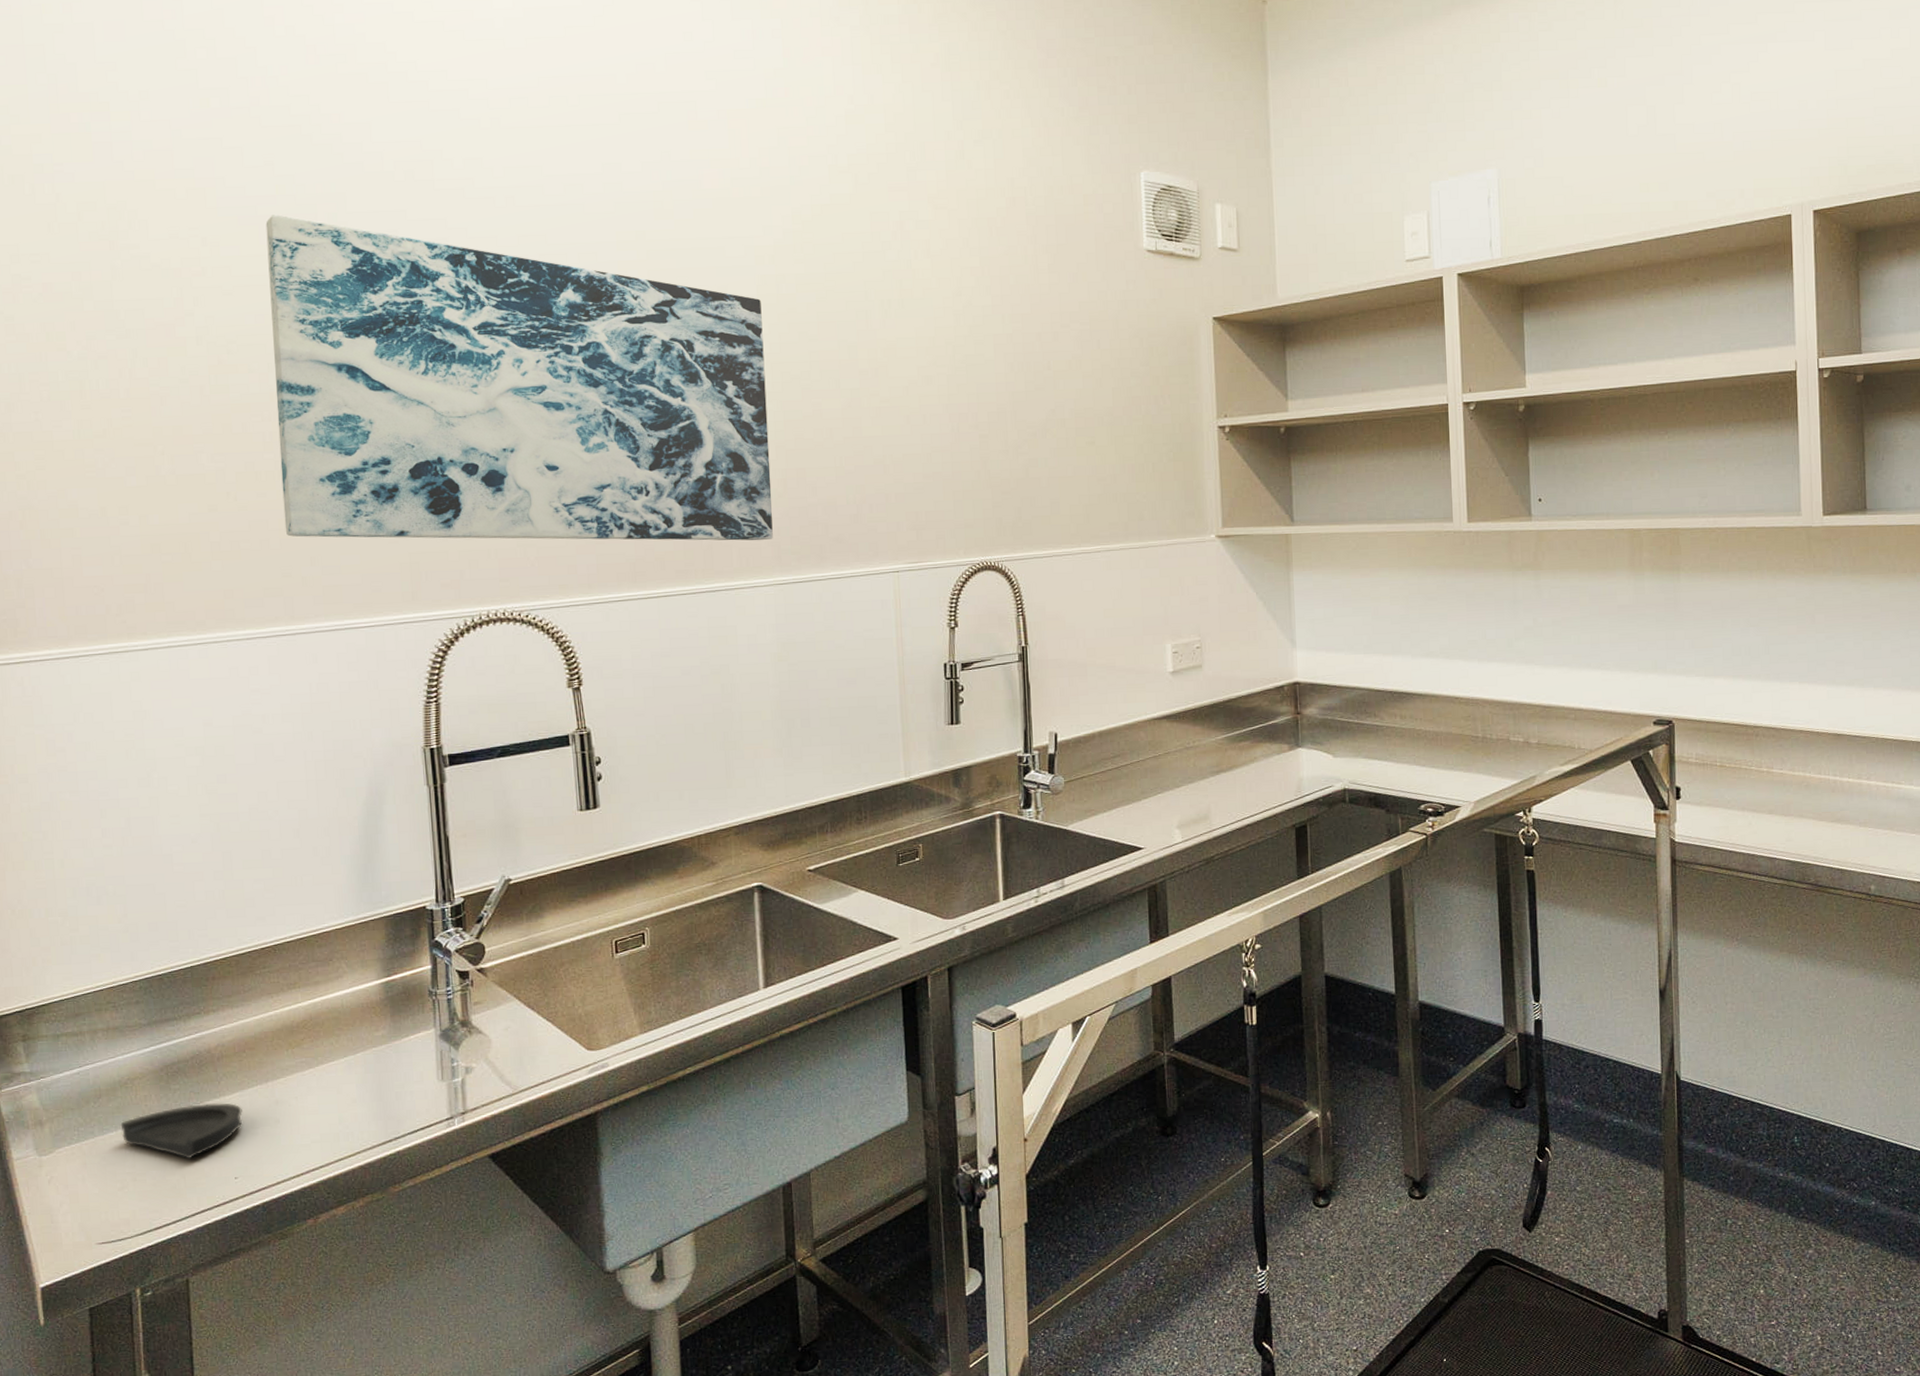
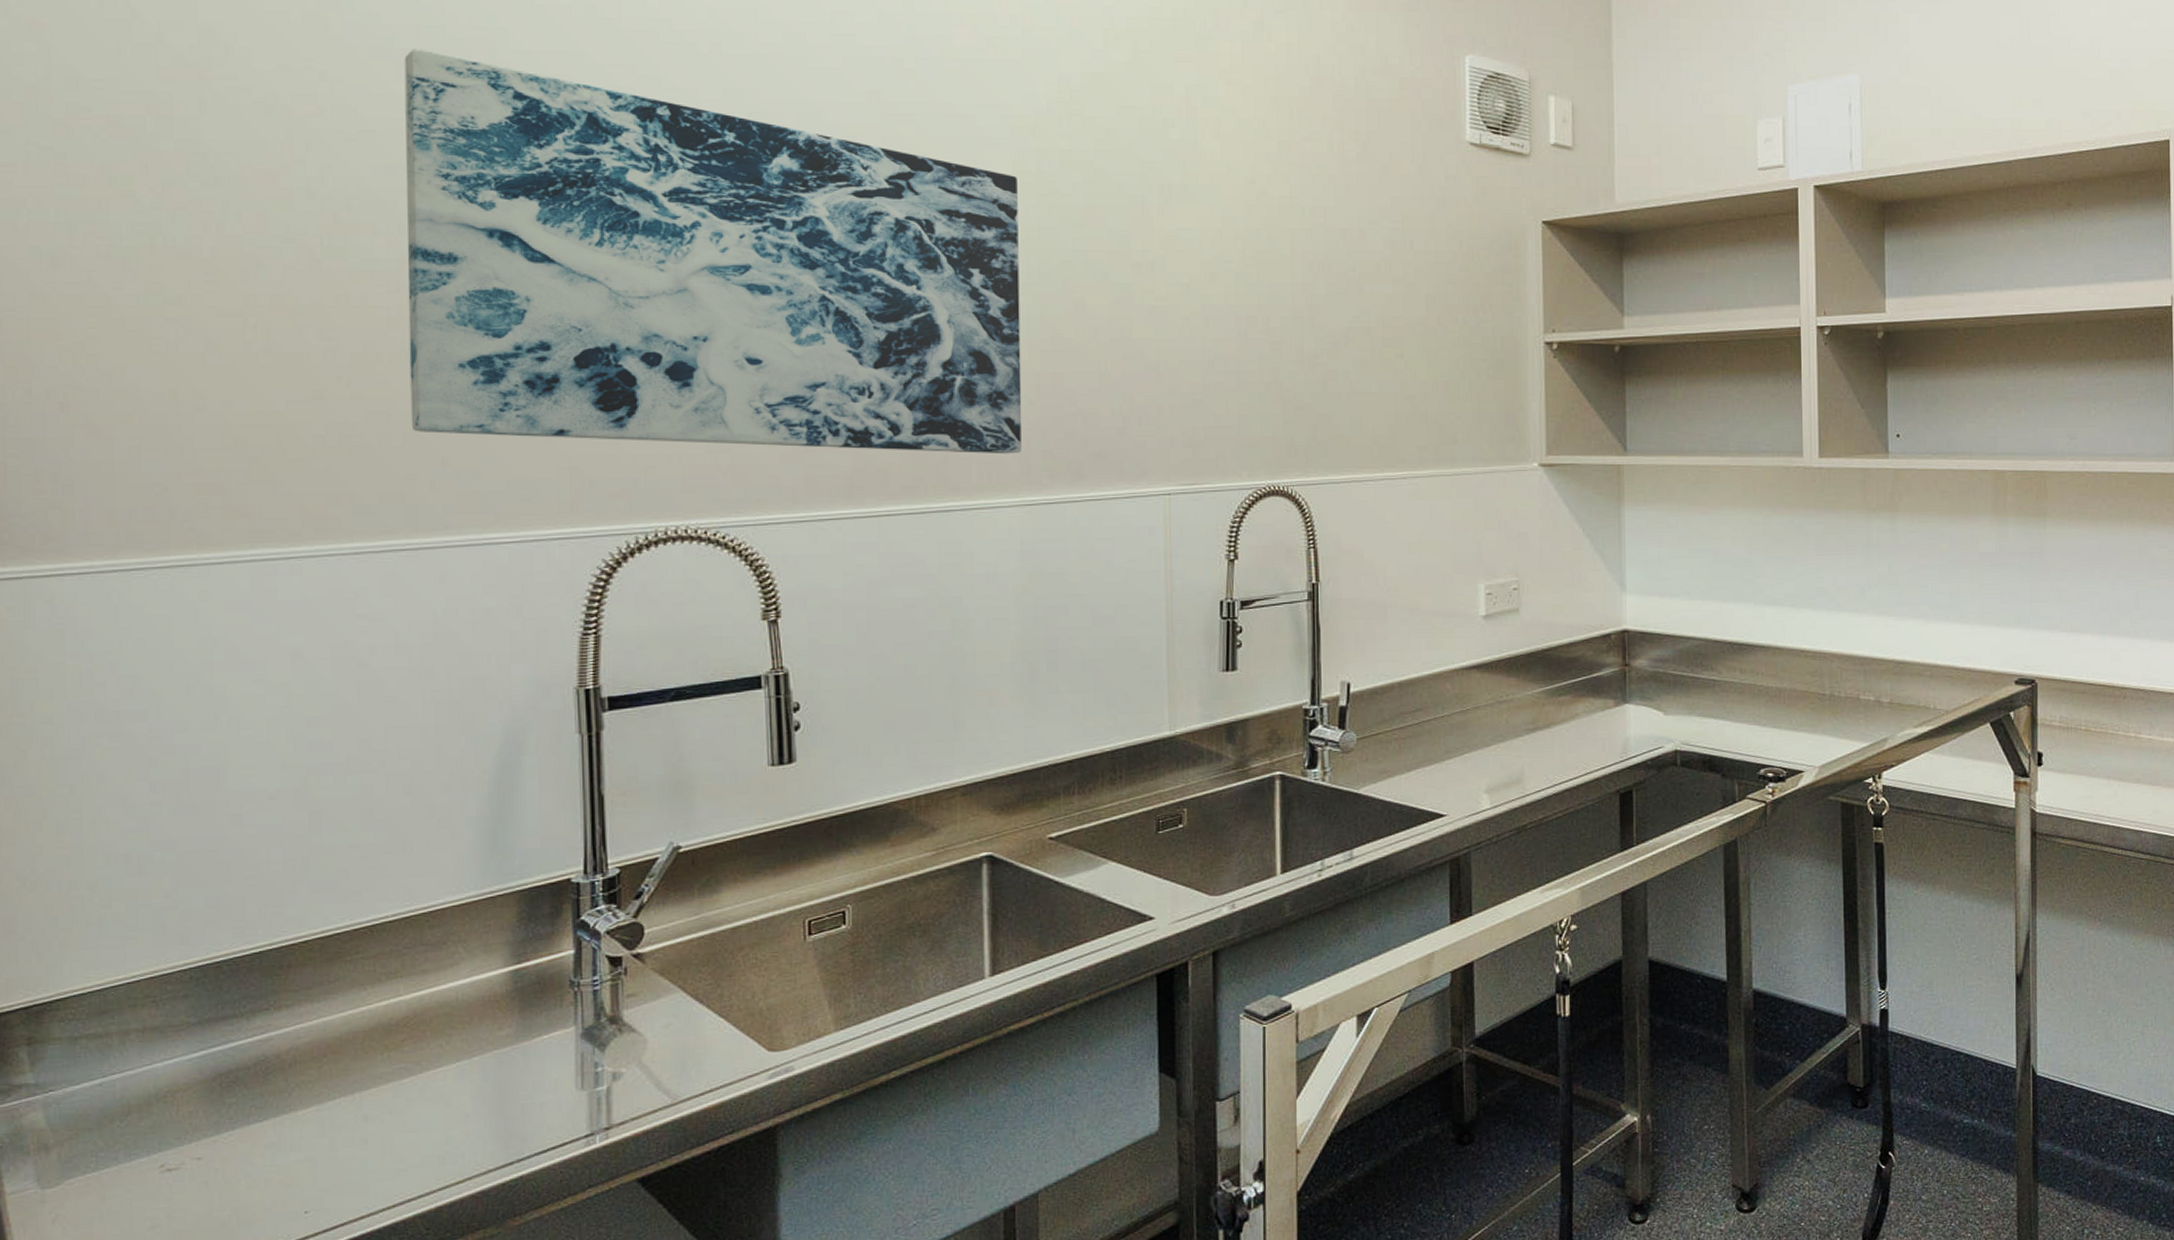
soap dish: present [120,1103,243,1159] -> none [154,1119,319,1190]

